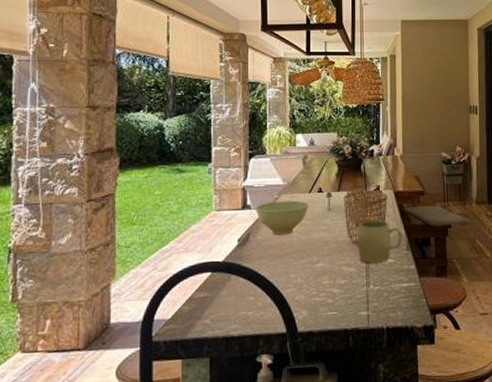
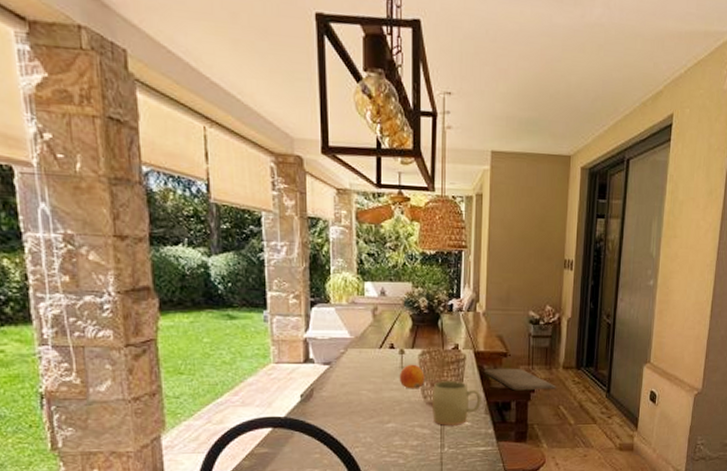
bowl: present [255,200,309,236] -> none [319,356,379,393]
fruit: none [327,206,350,230] -> present [399,364,425,389]

